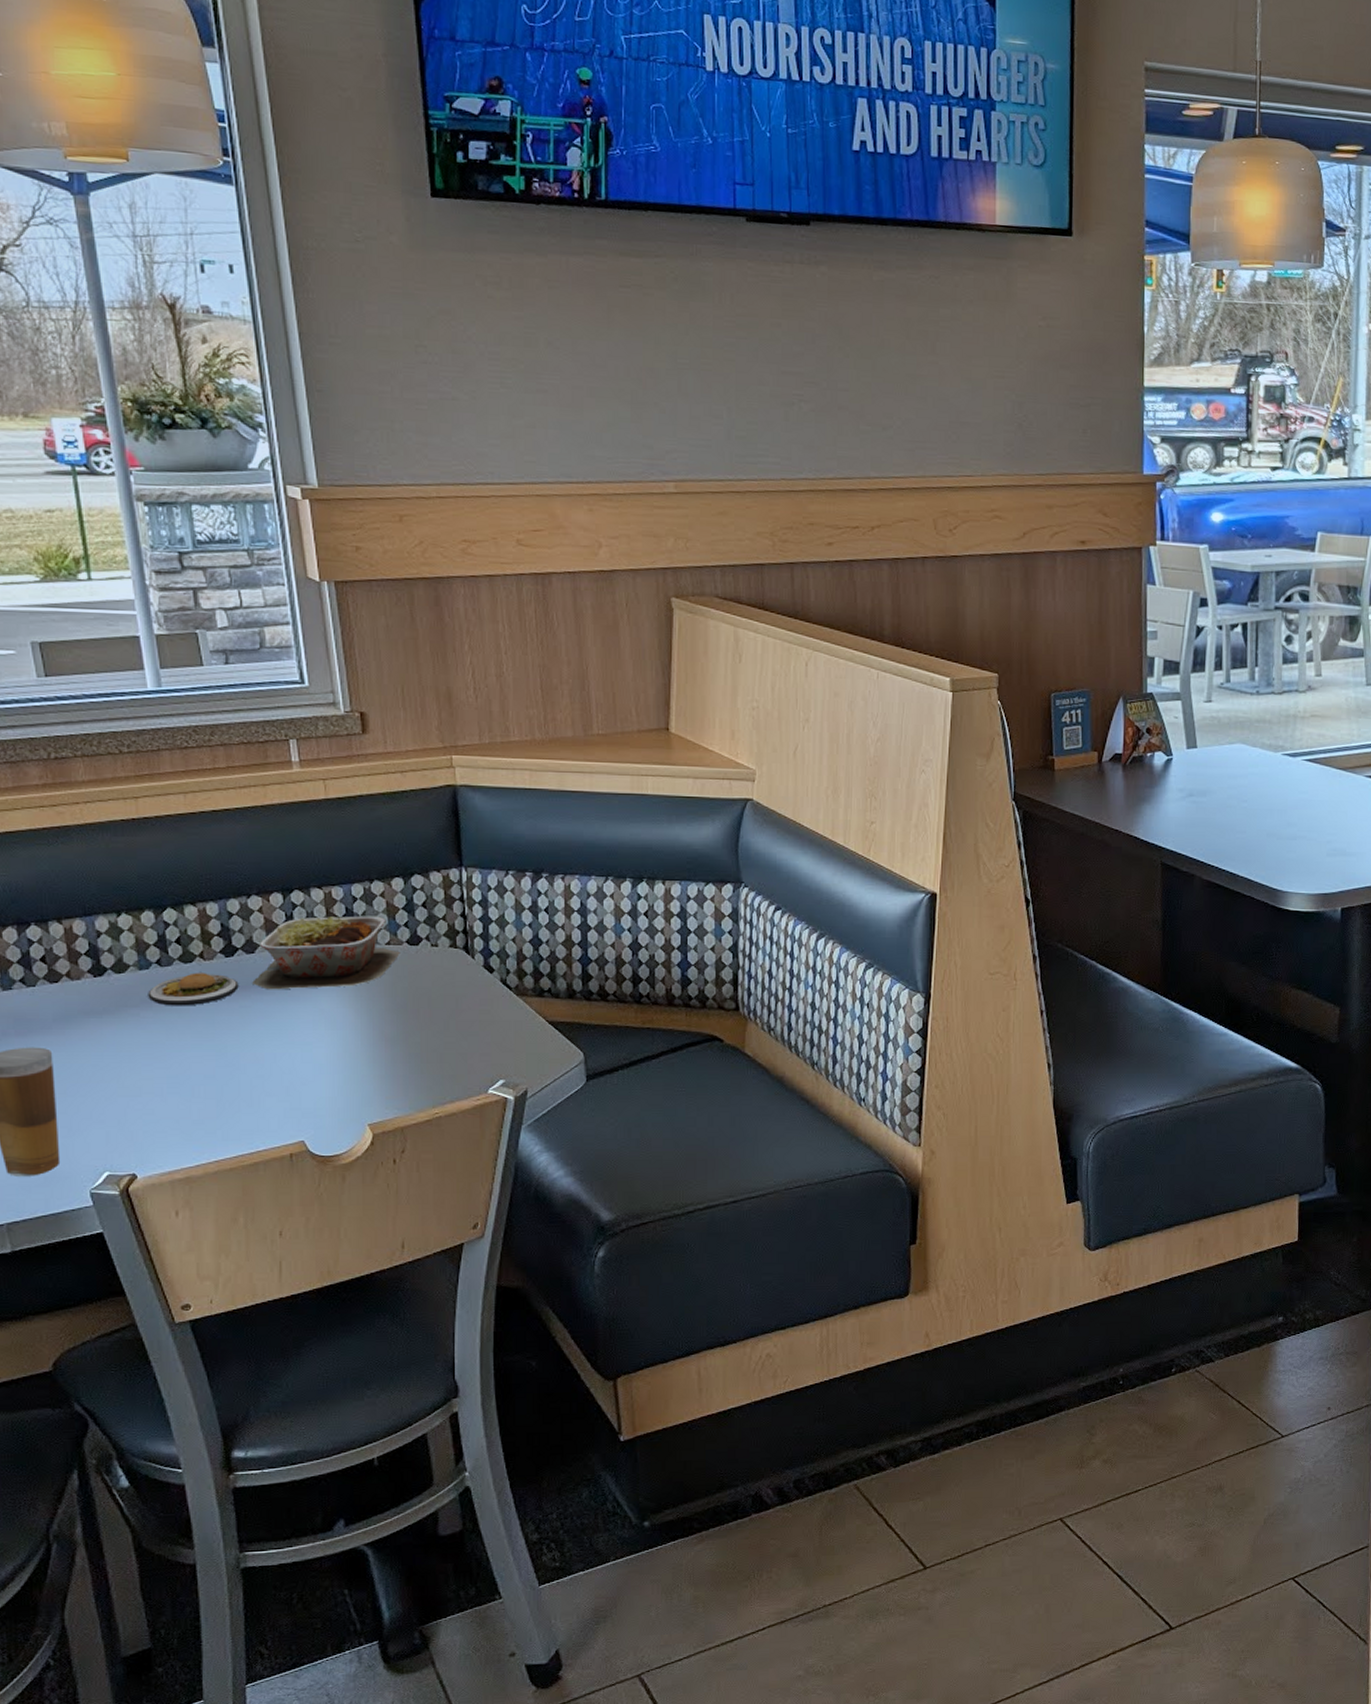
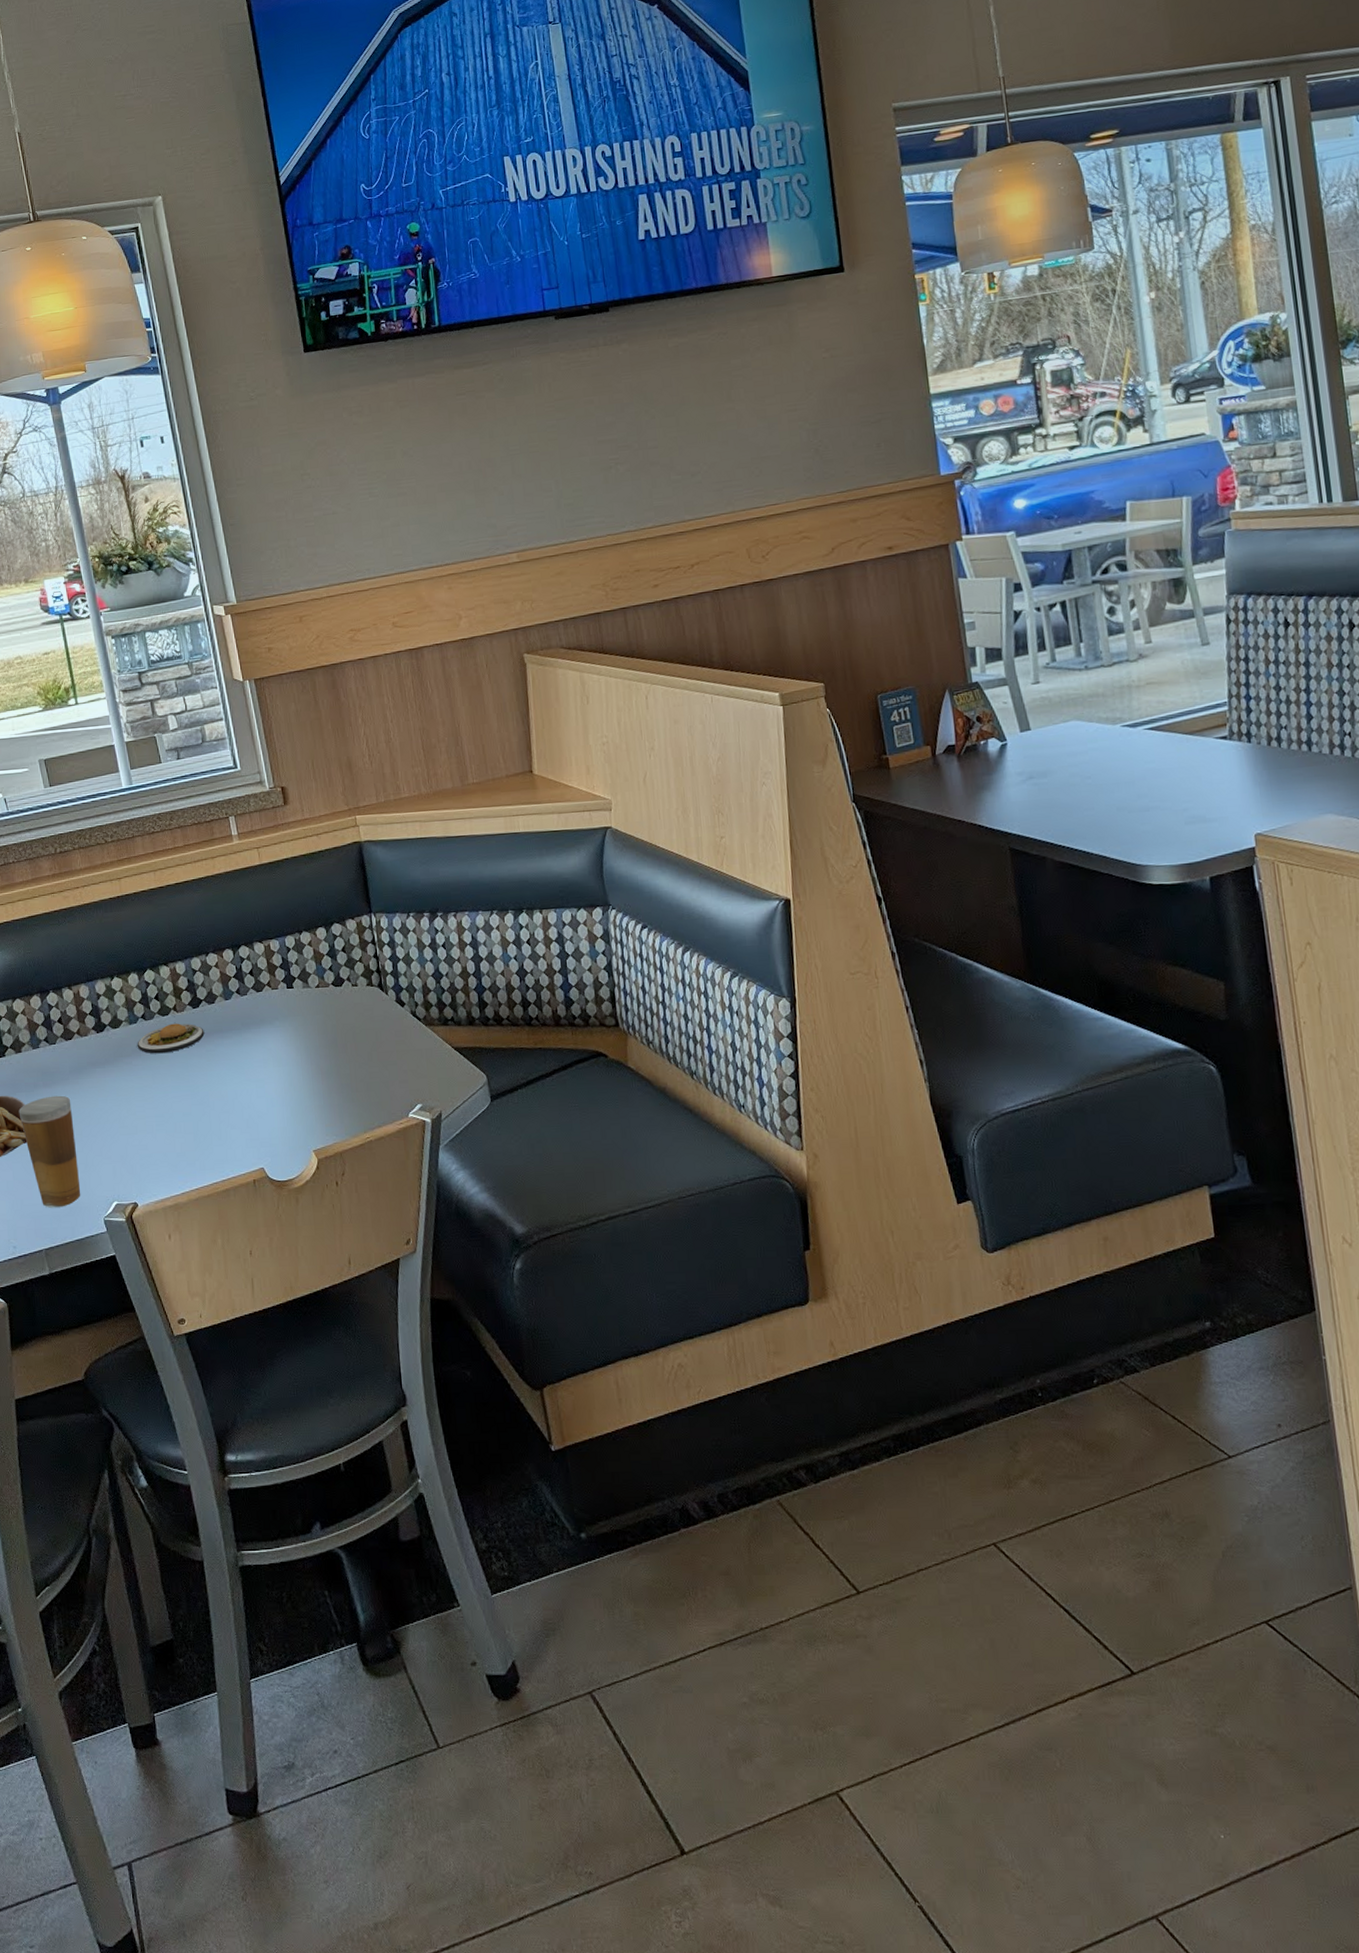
takeout container: present [252,915,400,990] -> none [215,963,328,1035]

